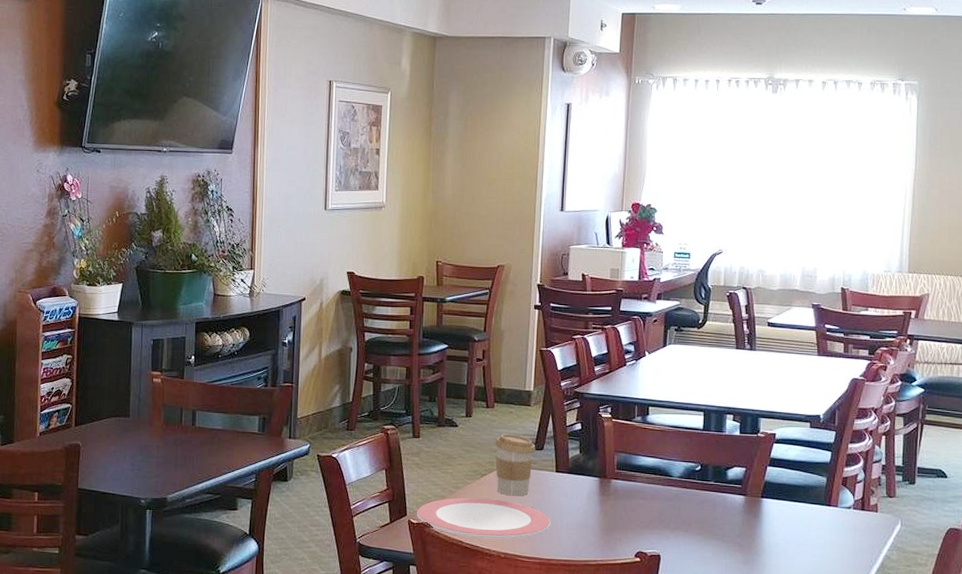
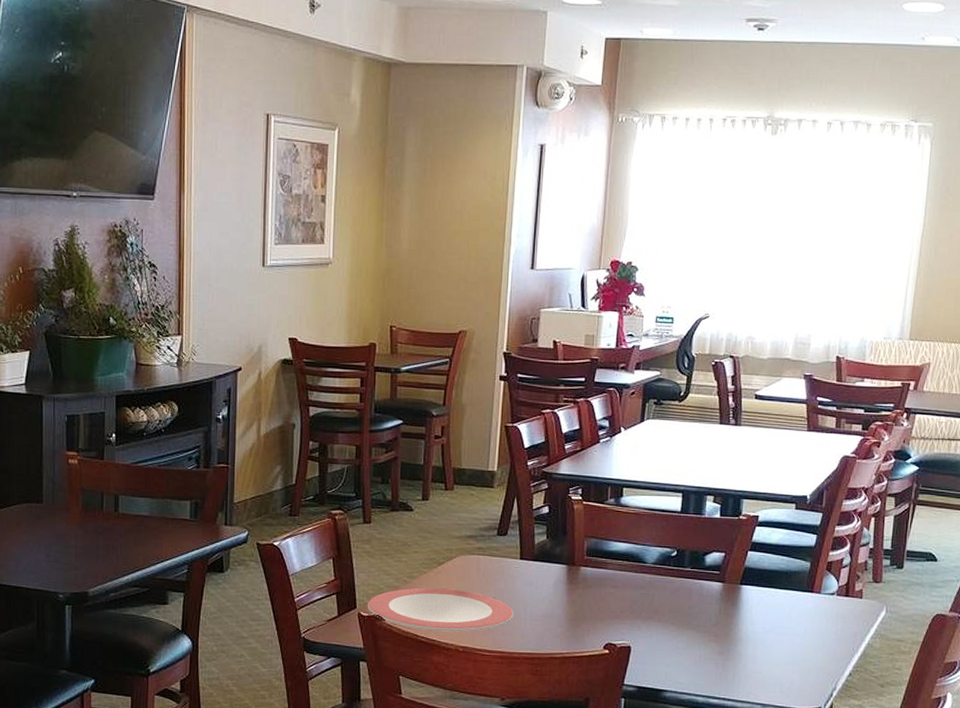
coffee cup: present [495,434,536,496] -> none [454,519,499,586]

